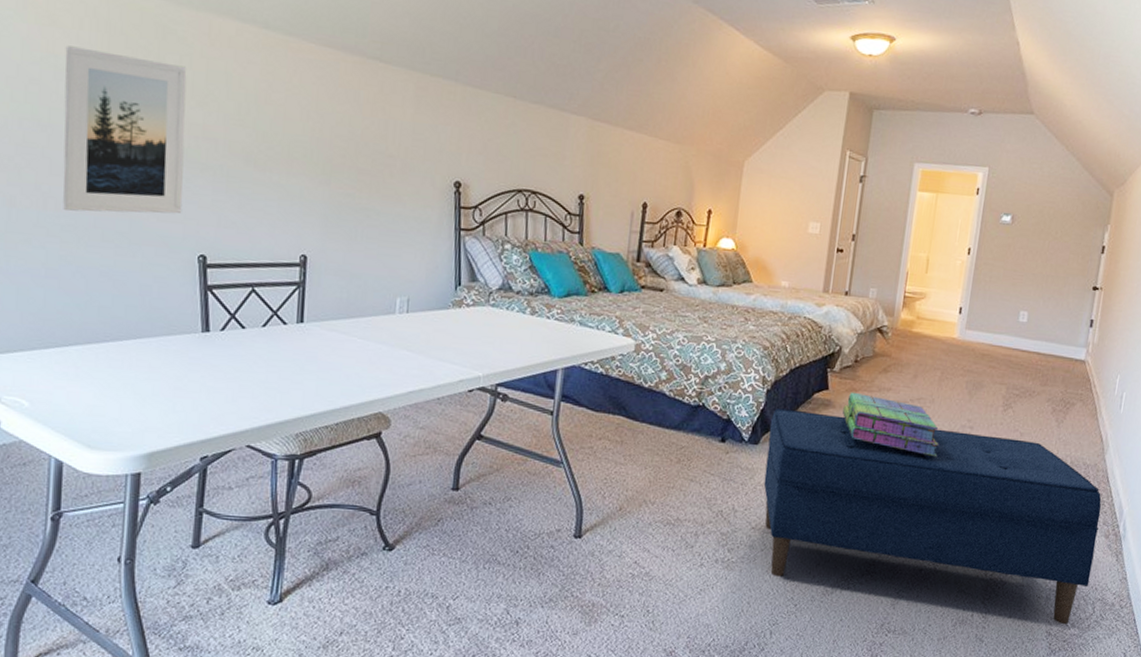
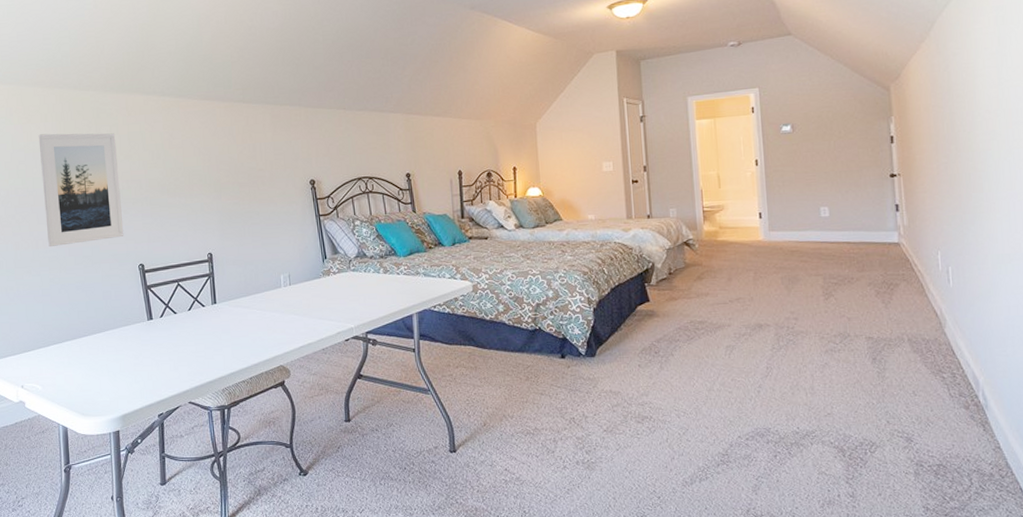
bench: present [763,408,1102,625] -> none [602,322,959,499]
stack of books: present [842,392,939,458] -> none [666,300,768,350]

